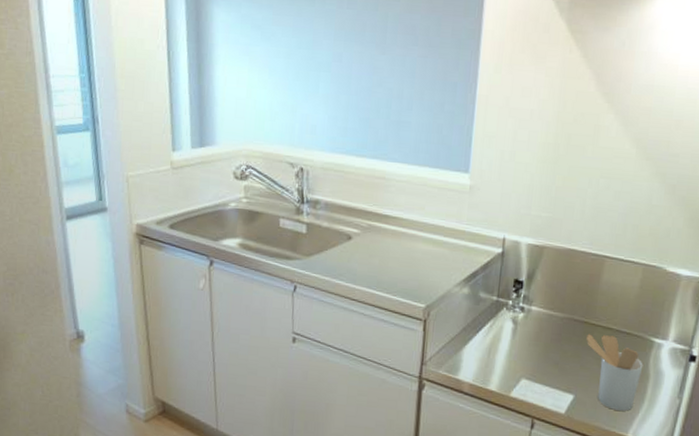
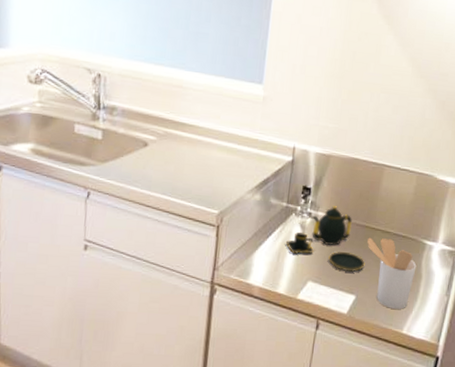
teapot: none [496,300,584,370] -> present [285,206,365,272]

